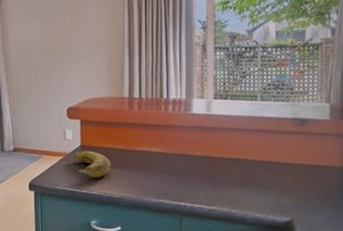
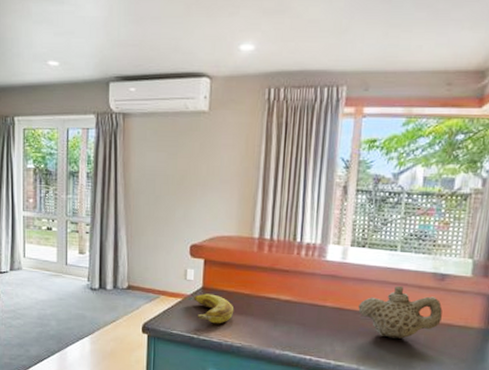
teapot: none [226,132,305,181] -> present [358,285,443,339]

